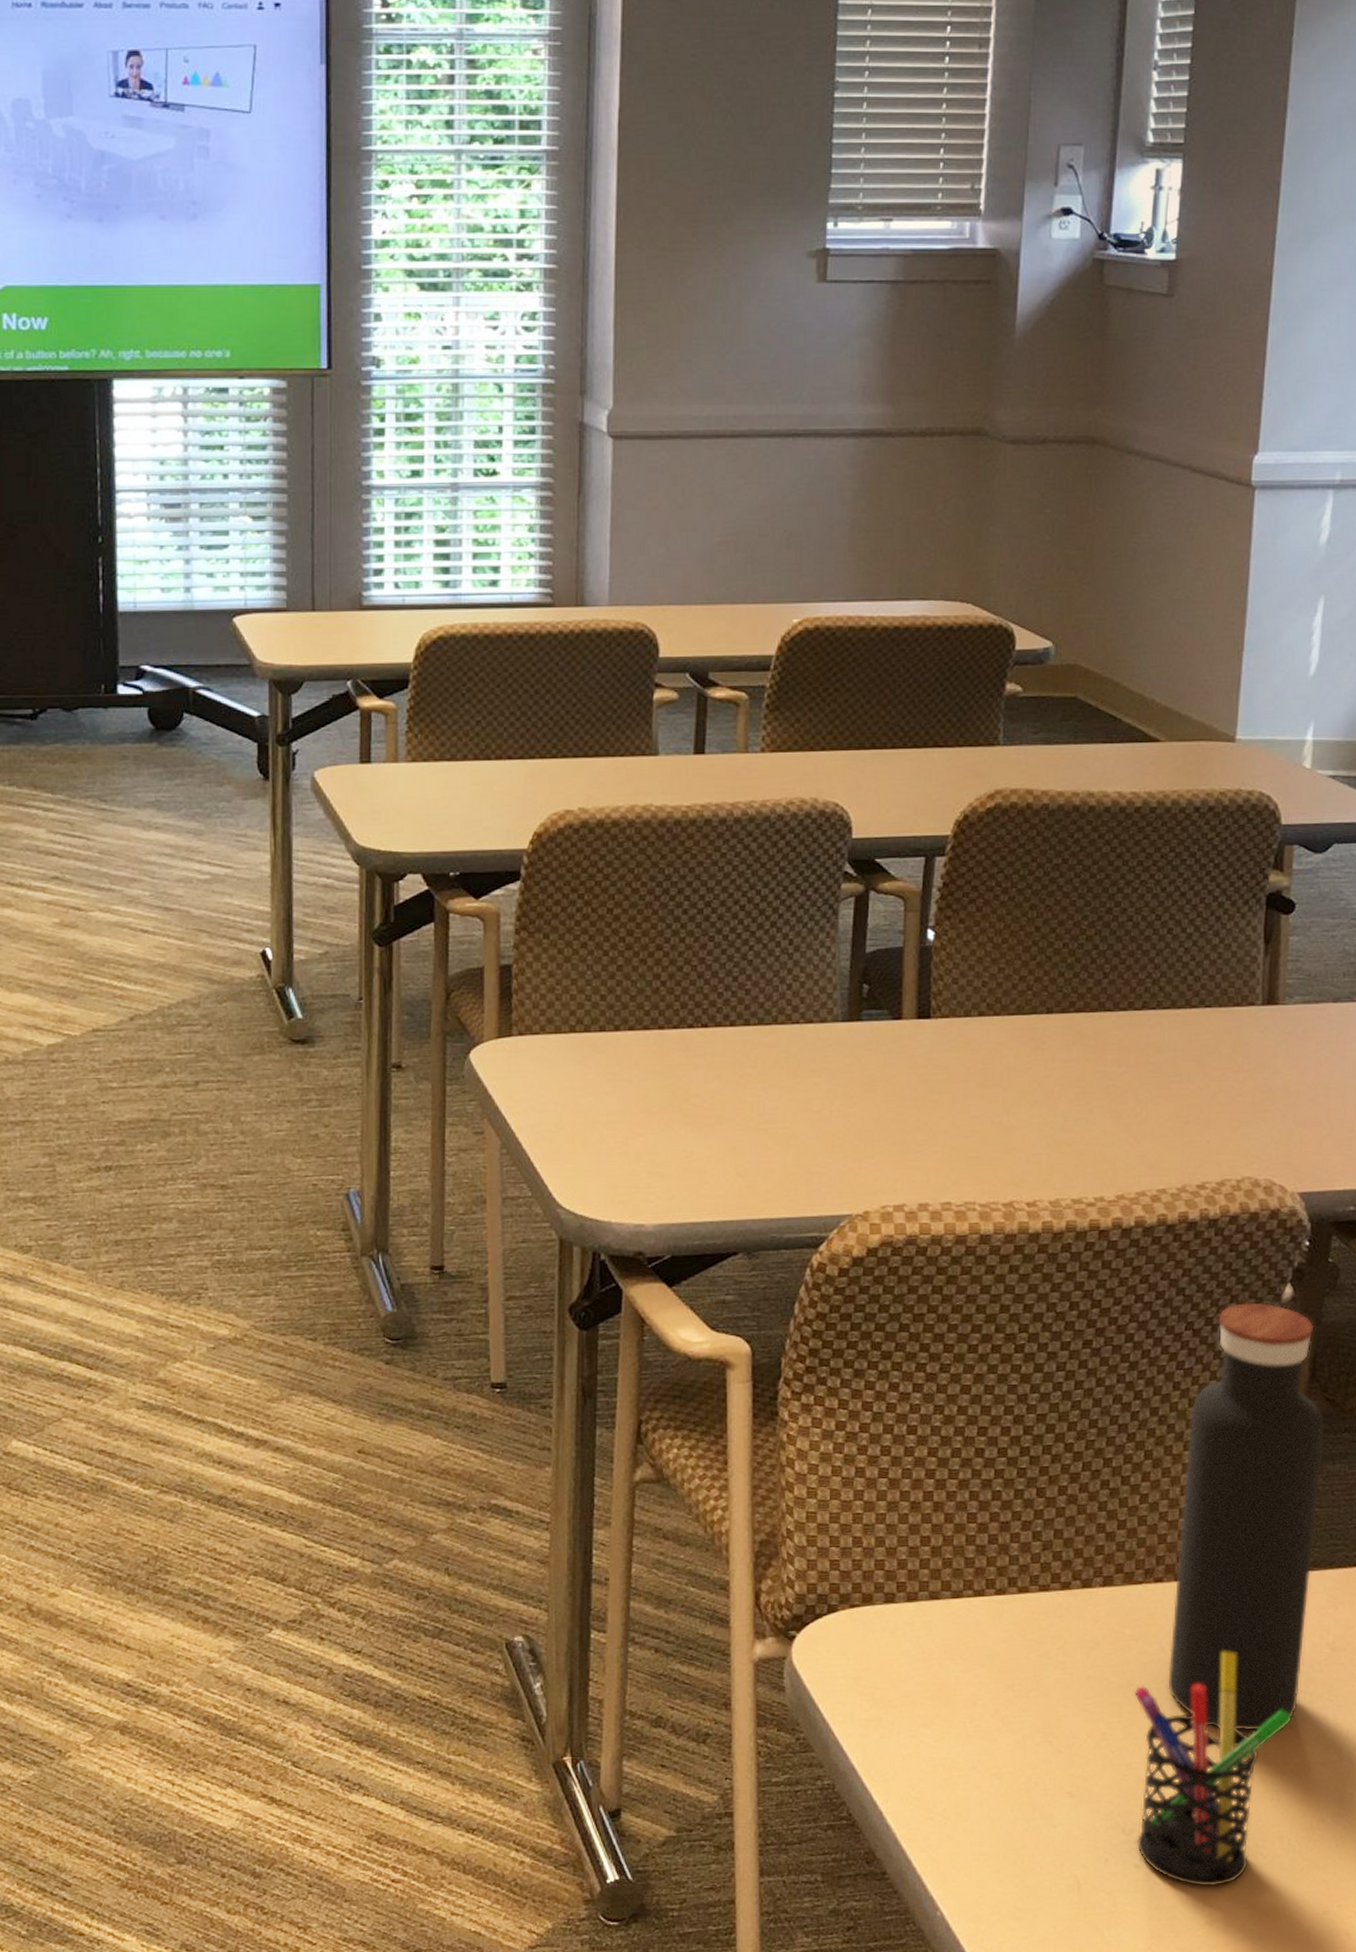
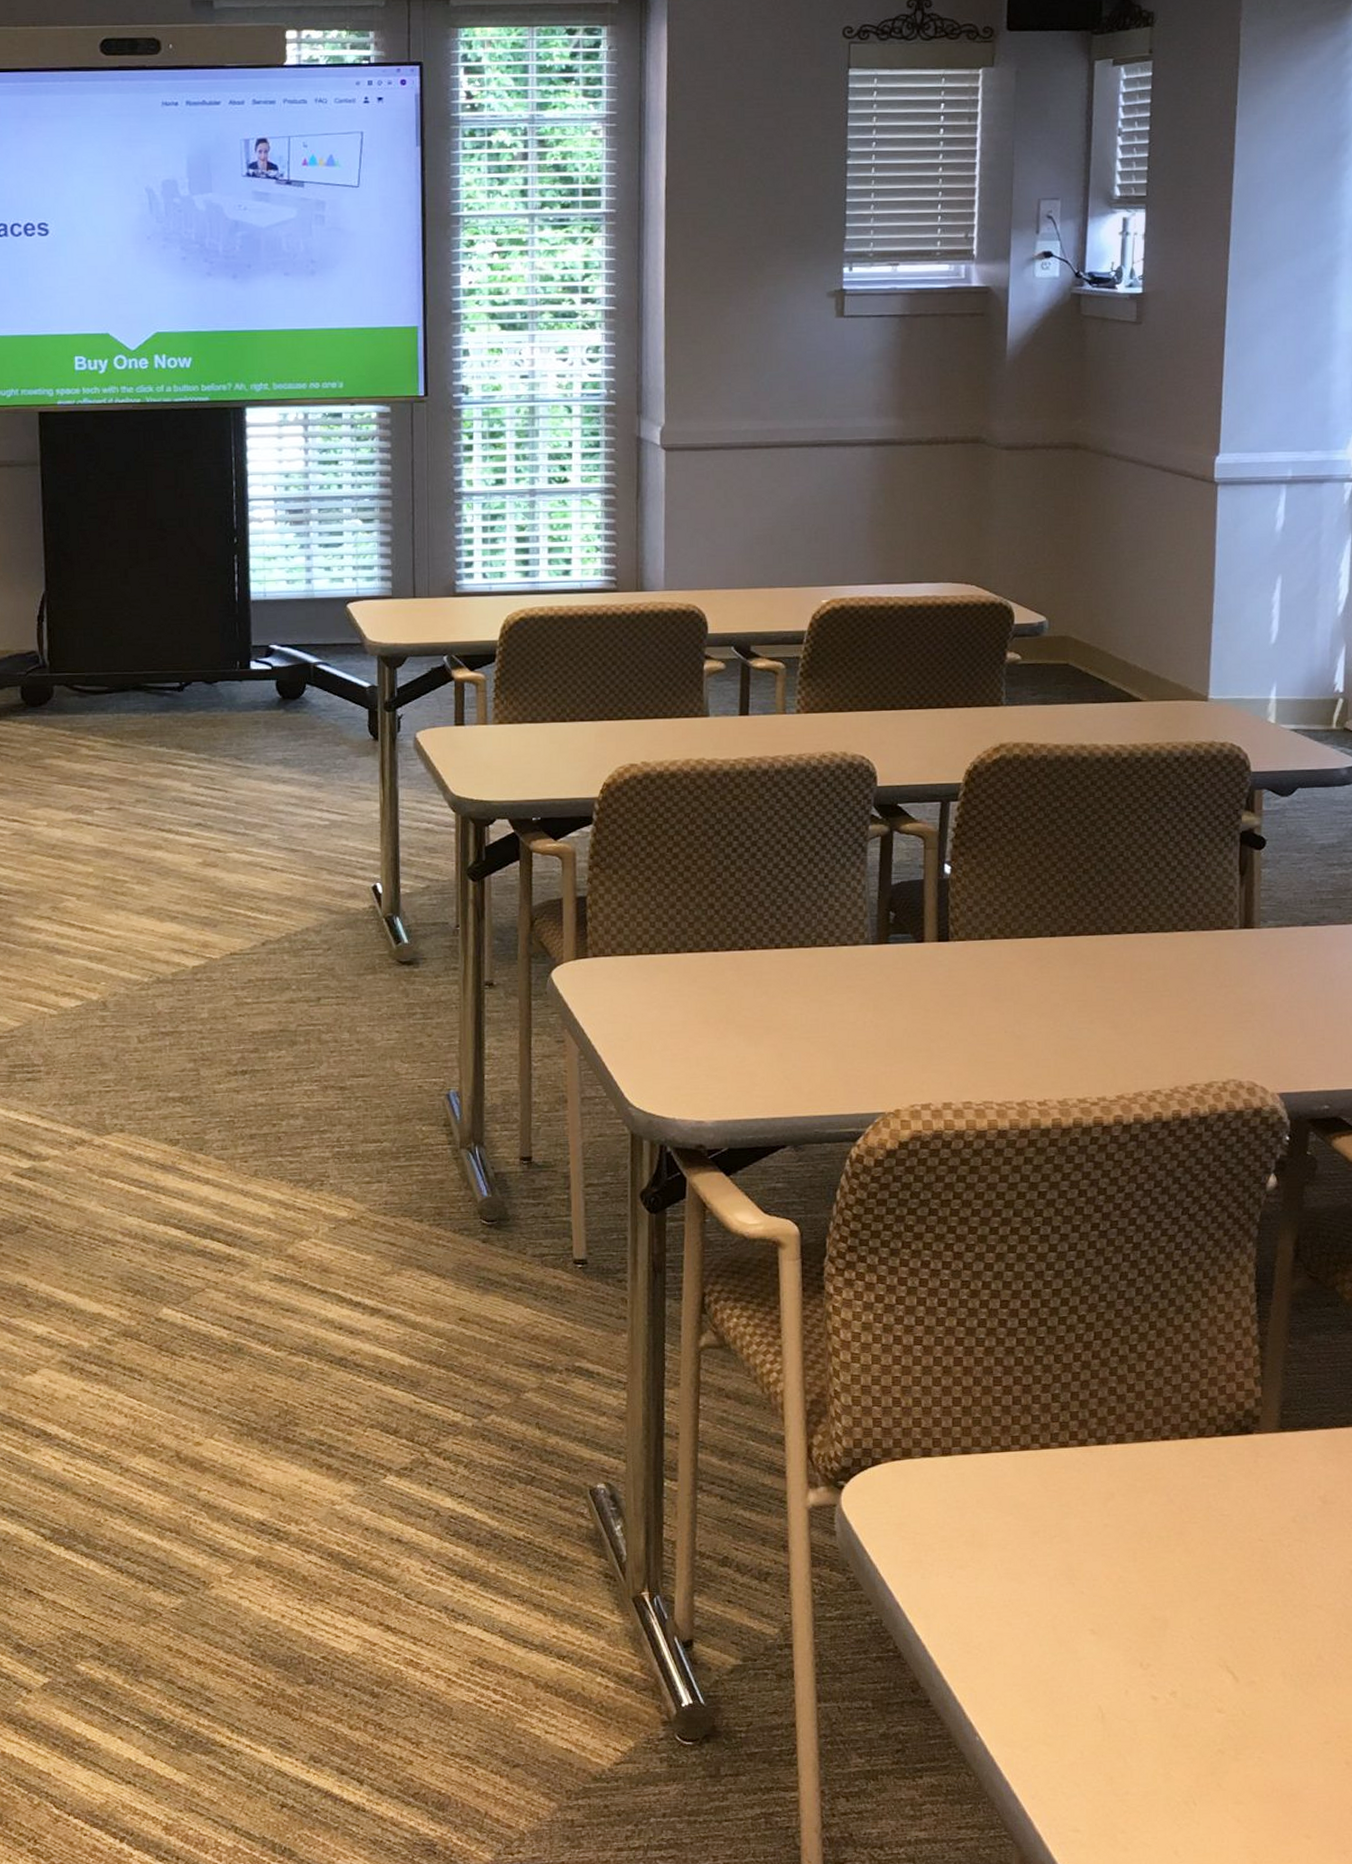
pen holder: present [1134,1651,1292,1886] -> none [1146,1503,1290,1717]
water bottle: present [1168,1302,1325,1731] -> none [1176,1190,1309,1576]

